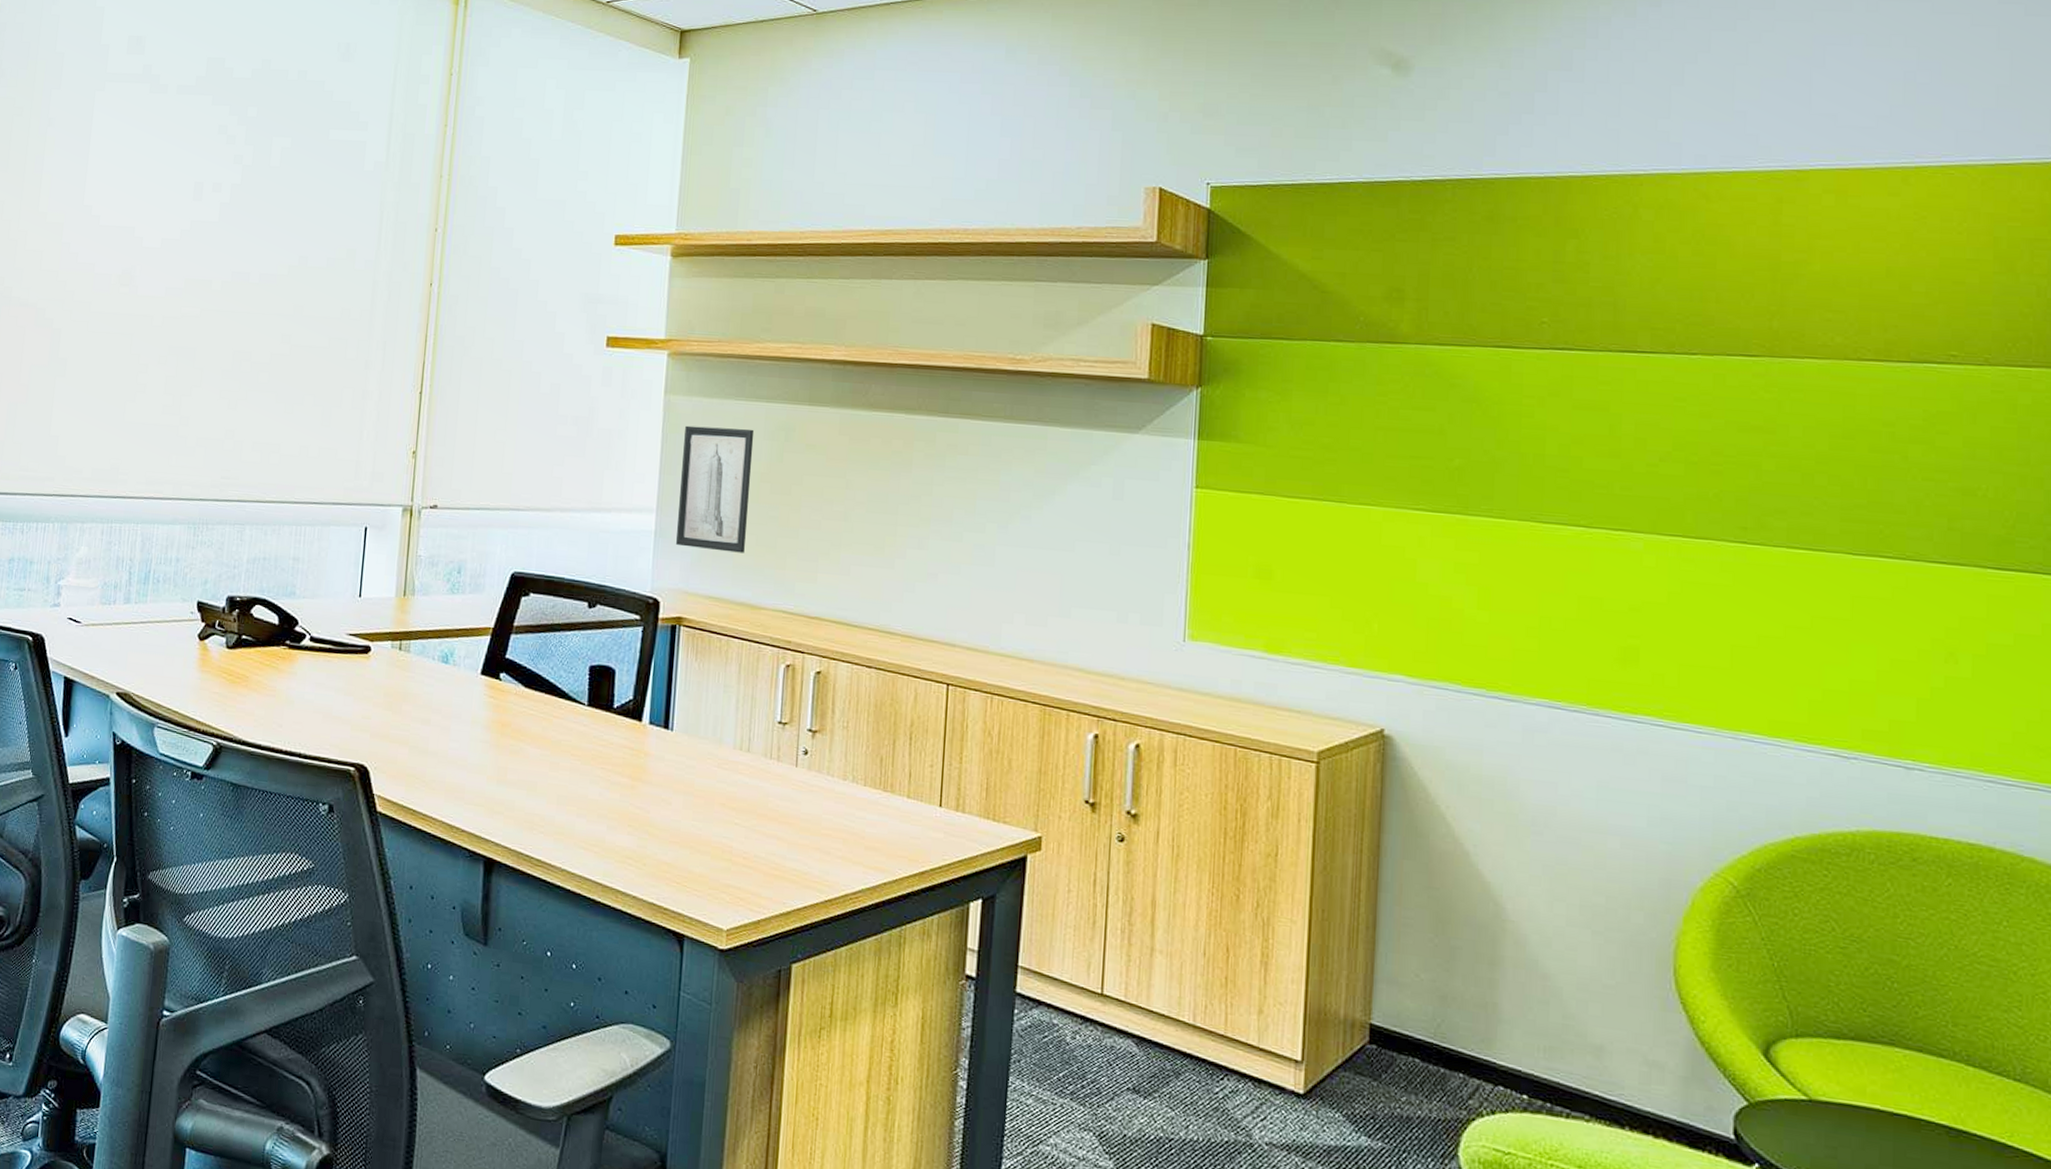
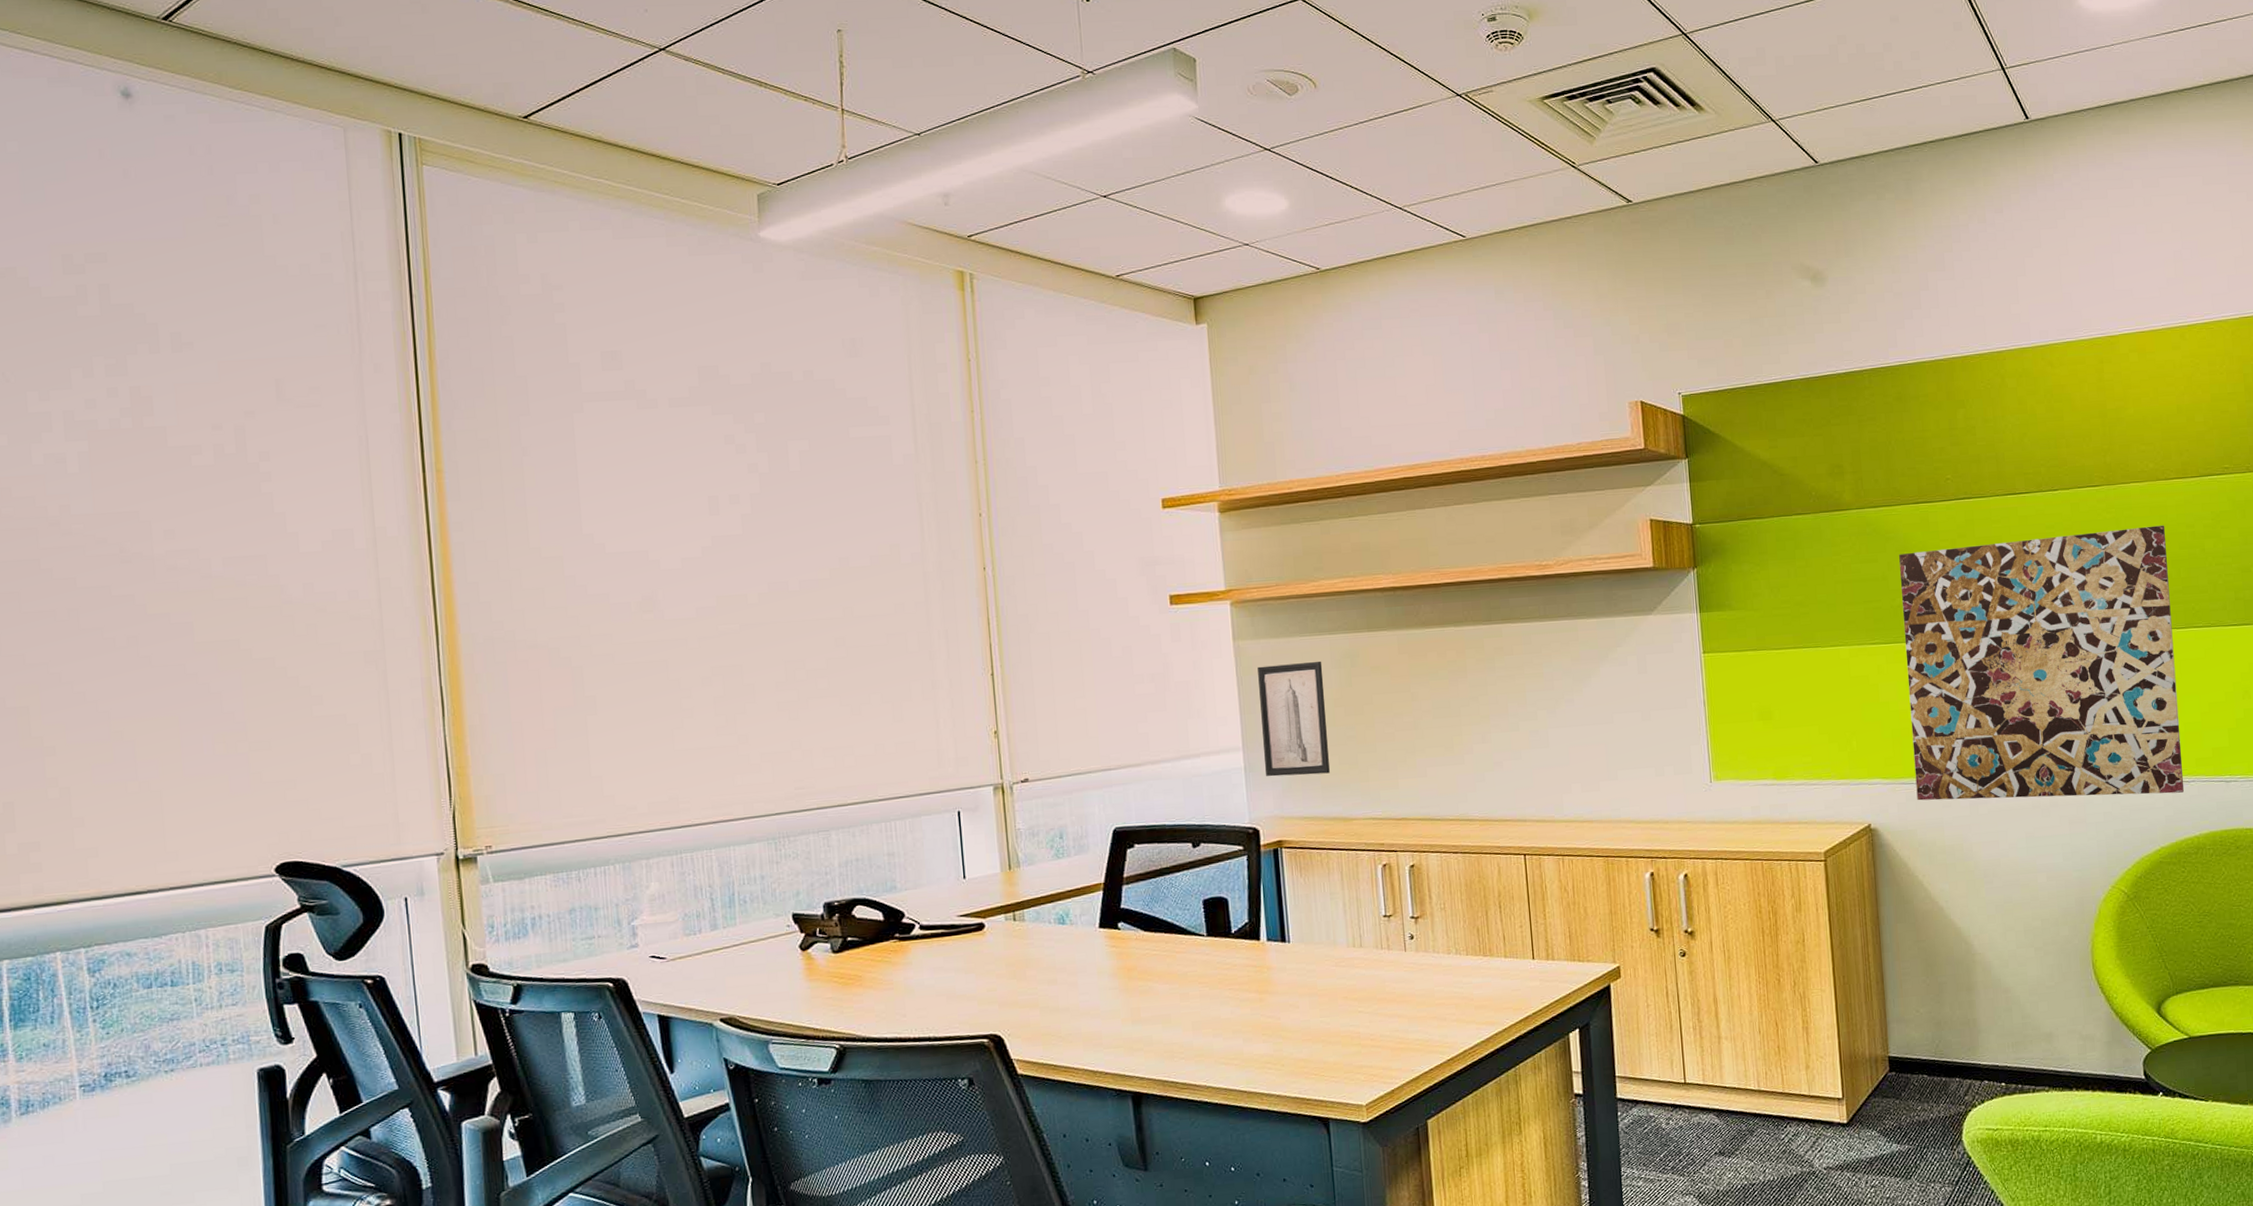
wall art: none [1451,405,1851,770] -> present [1899,525,2184,801]

